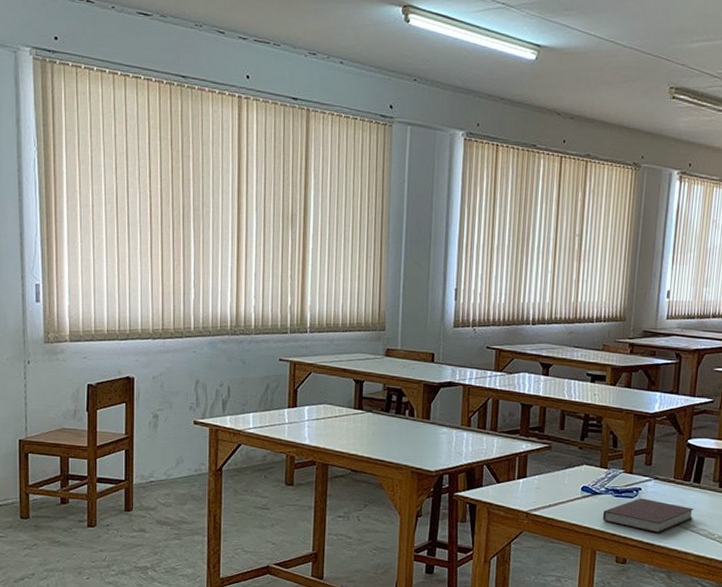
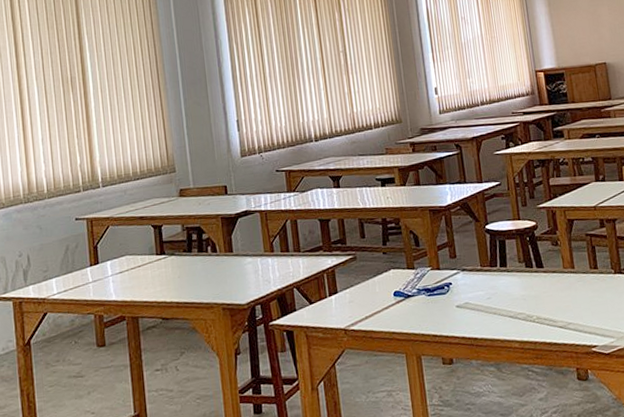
notebook: present [602,498,694,533] -> none [419,292,508,326]

